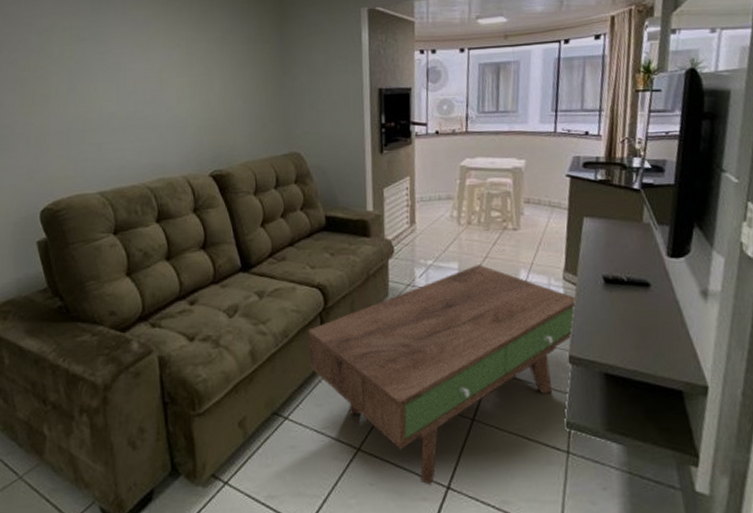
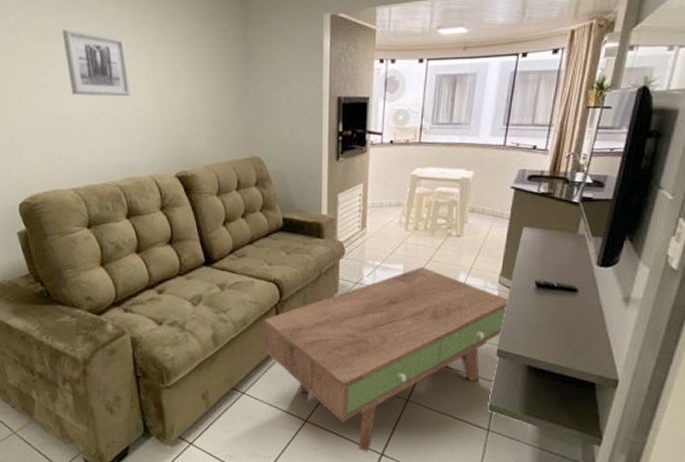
wall art: none [95,30,163,96] -> present [62,29,130,97]

